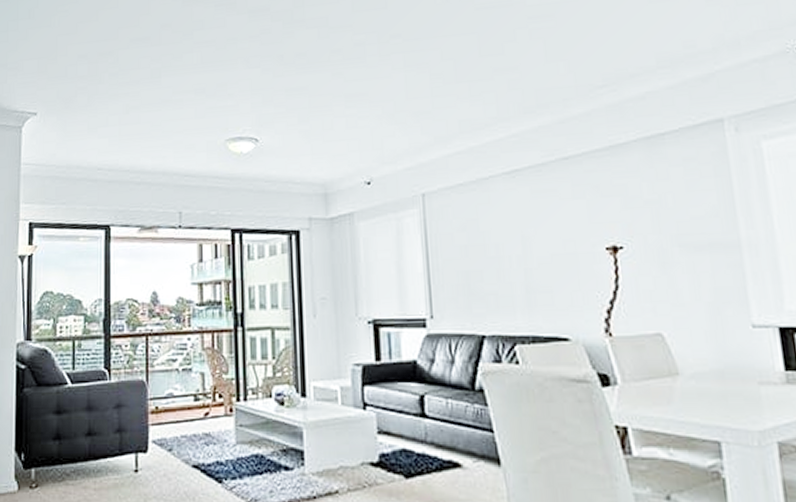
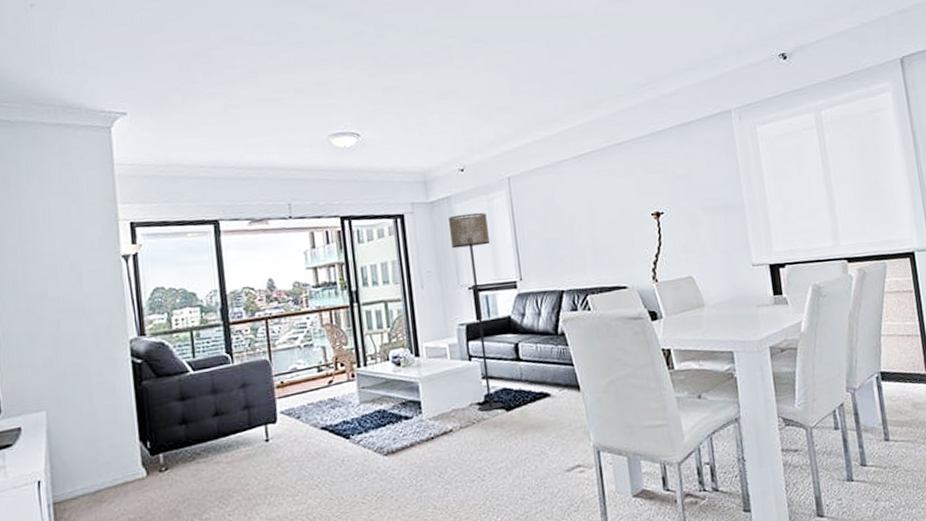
floor lamp: none [350,233,401,474] -> present [449,212,503,412]

